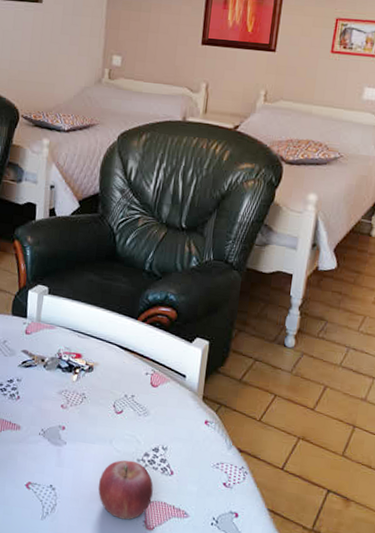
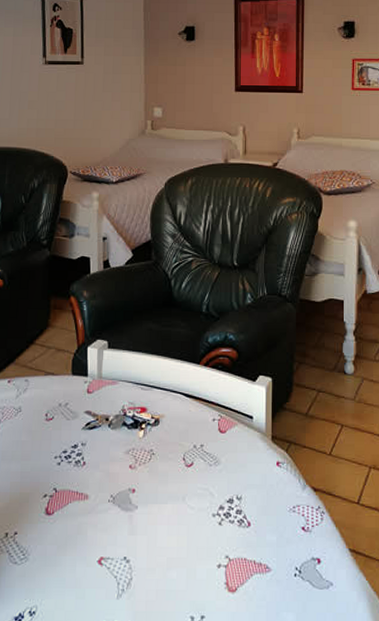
fruit: present [98,460,153,520] -> none [175,516,232,584]

